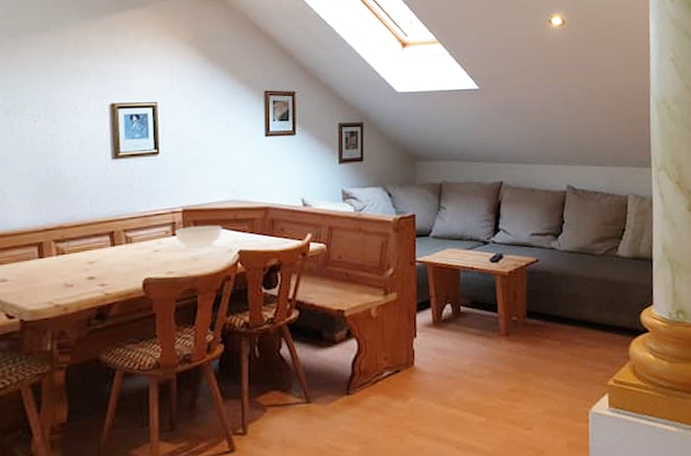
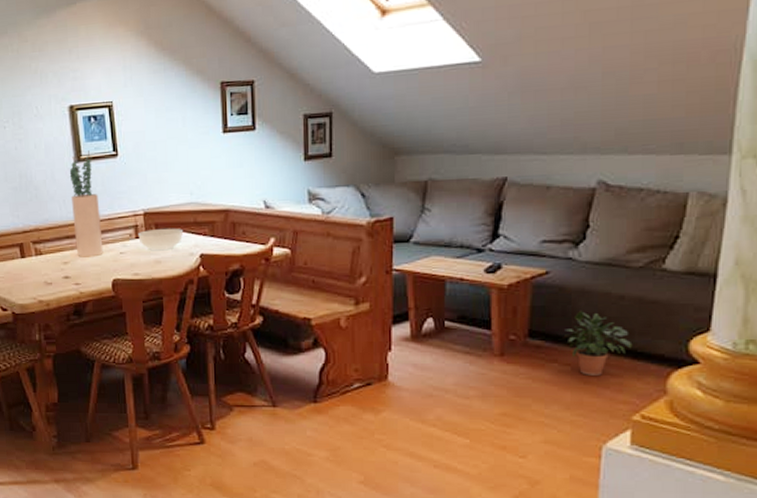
vase: none [103,148,136,256] -> present [69,150,103,258]
potted plant: none [551,292,603,348] -> present [561,311,633,375]

